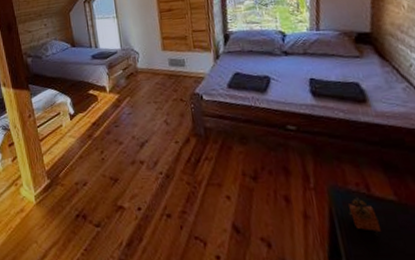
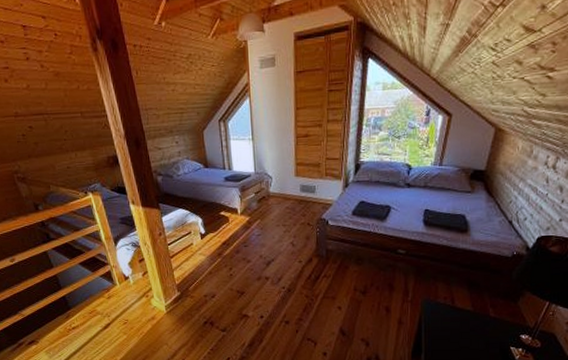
alarm clock: present [349,197,382,238] -> none [434,308,456,338]

